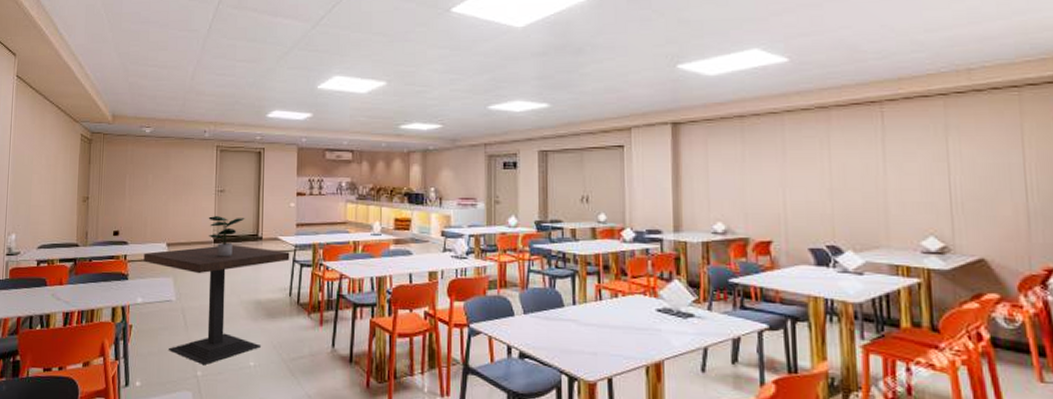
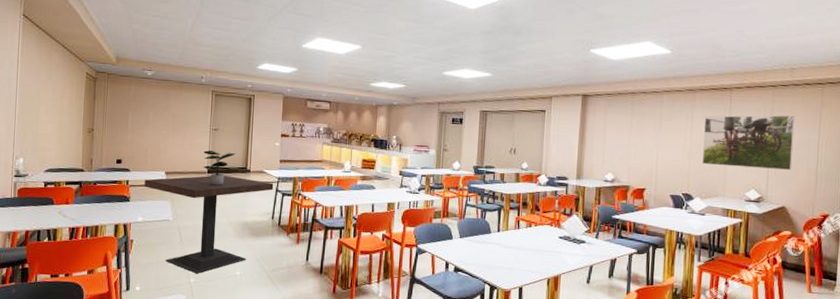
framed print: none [848,132,988,209] -> present [703,115,795,171]

